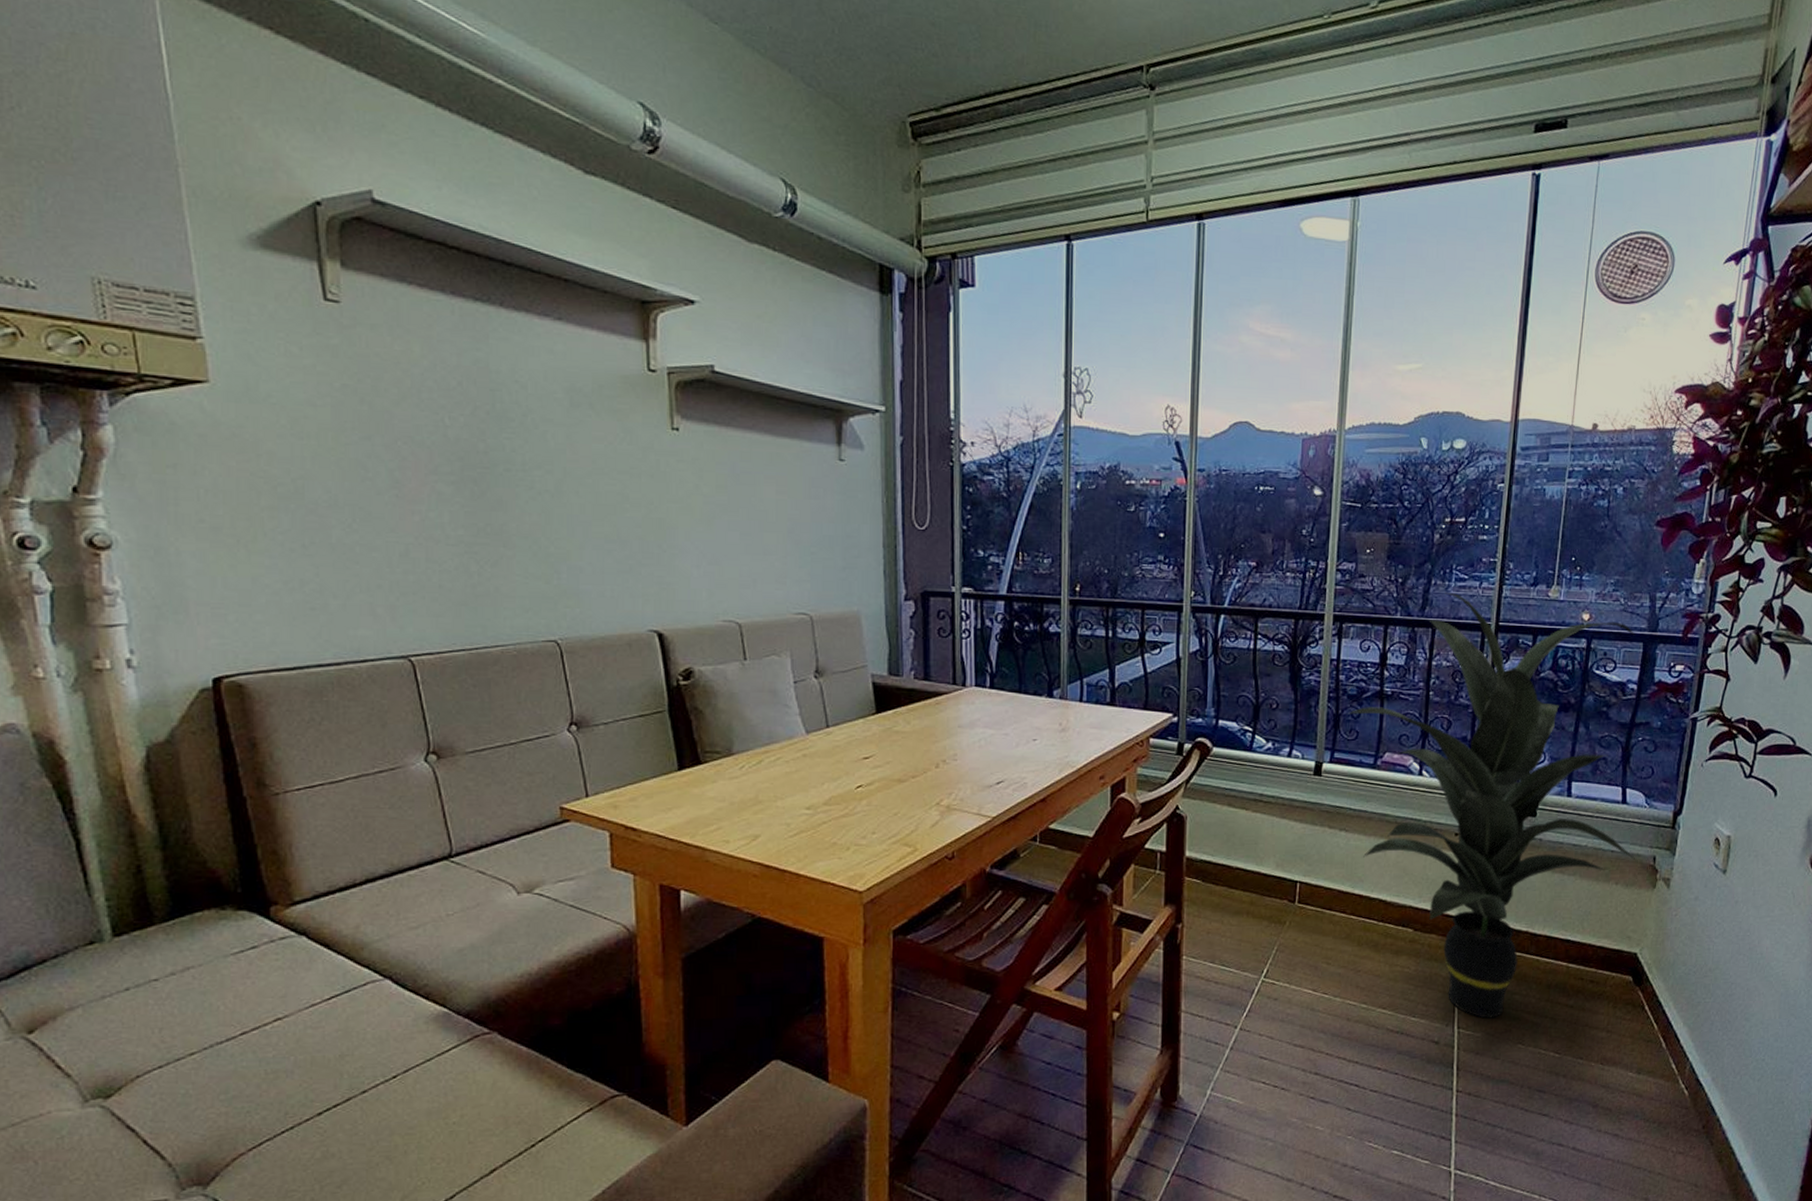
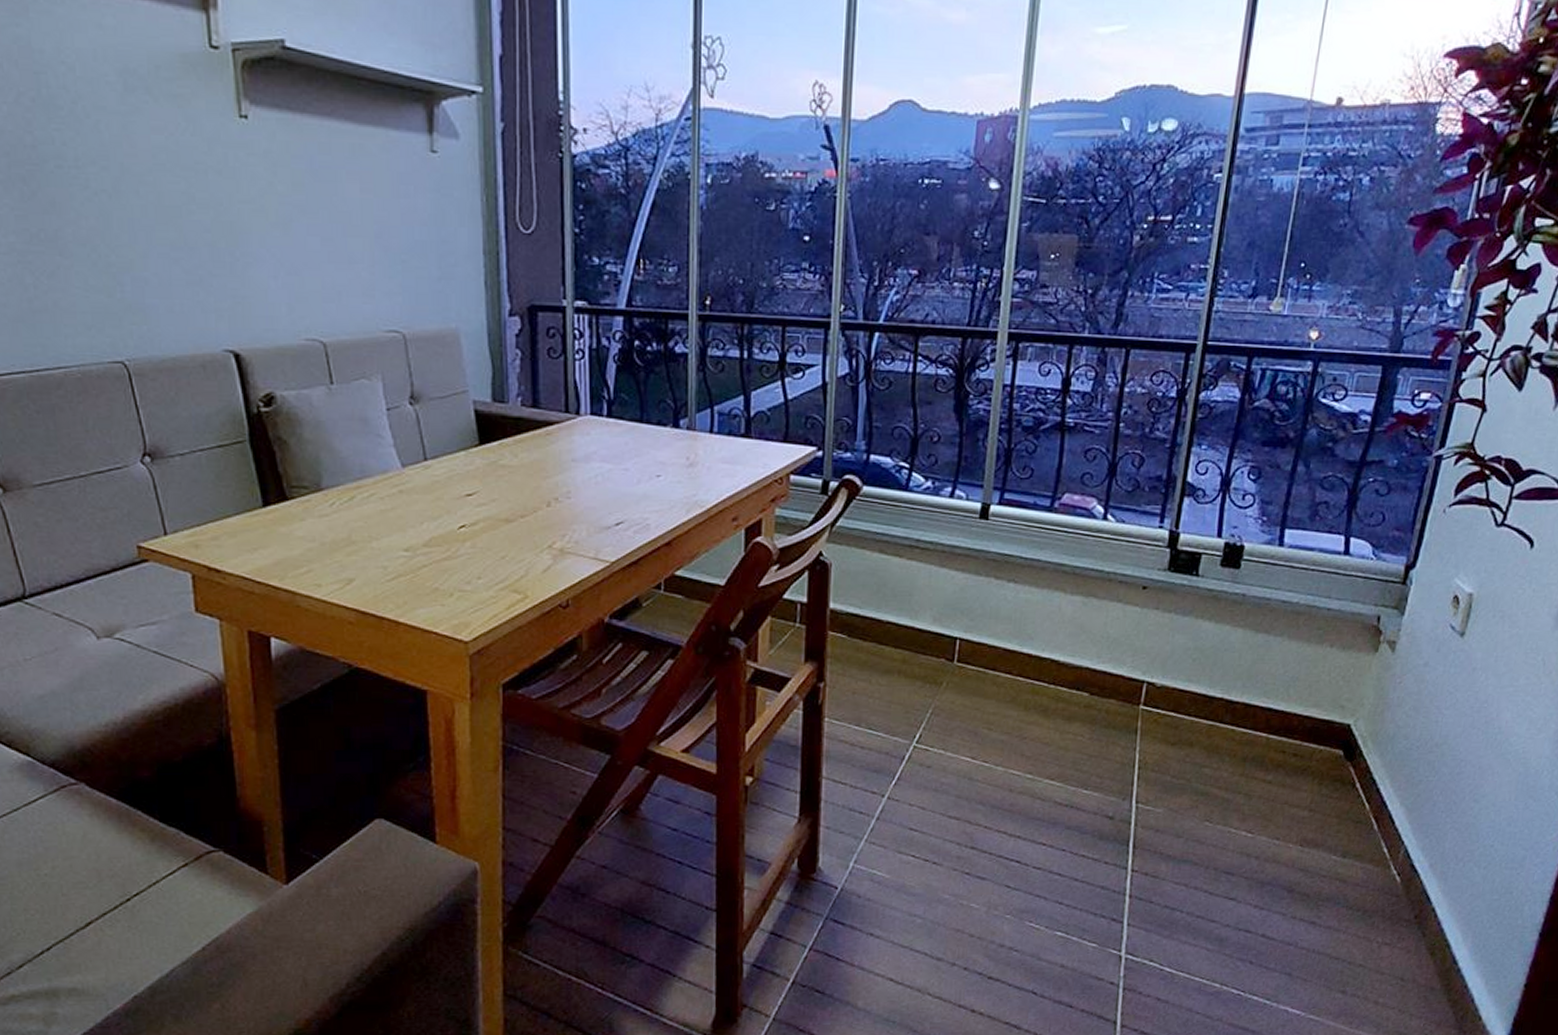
indoor plant: present [1346,592,1636,1019] -> none [1019,305,1373,793]

